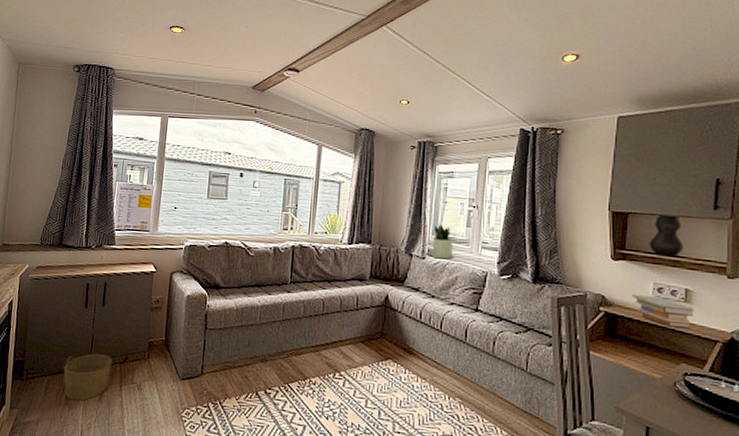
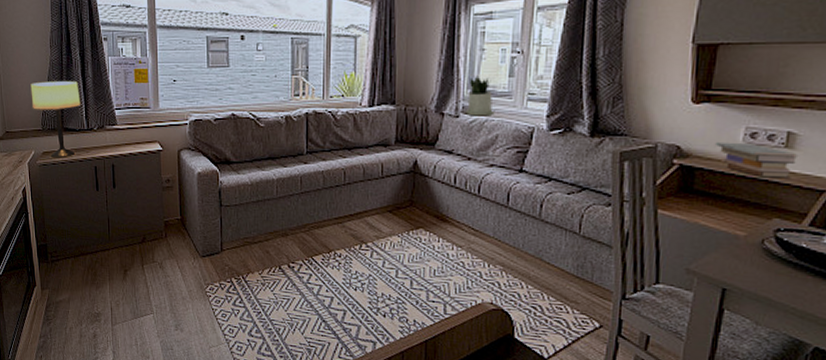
table lamp: none [34,199,83,274] -> present [30,81,81,159]
basket: present [64,353,113,401] -> none [85,235,132,280]
vase: present [649,213,684,257] -> none [744,40,791,95]

